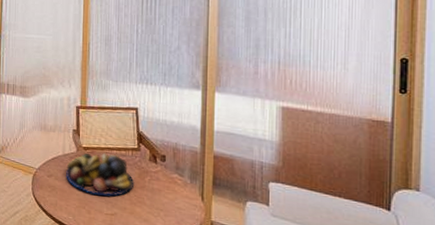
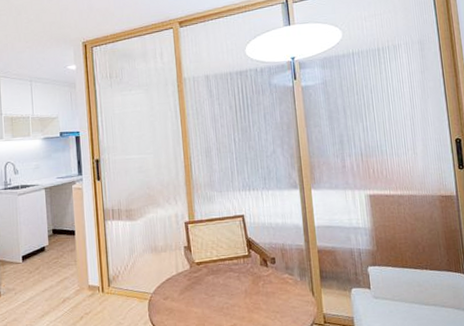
fruit bowl: present [66,153,134,197] -> none [181,264,249,310]

